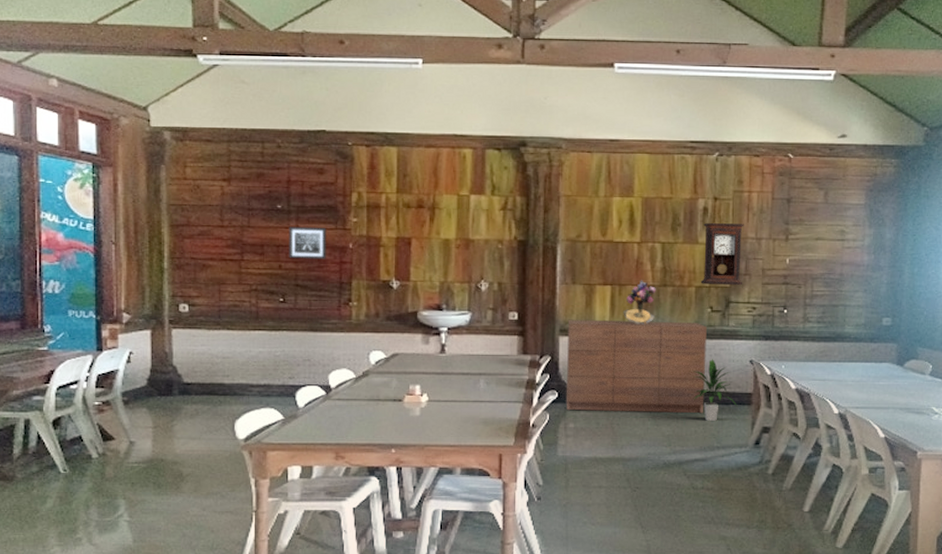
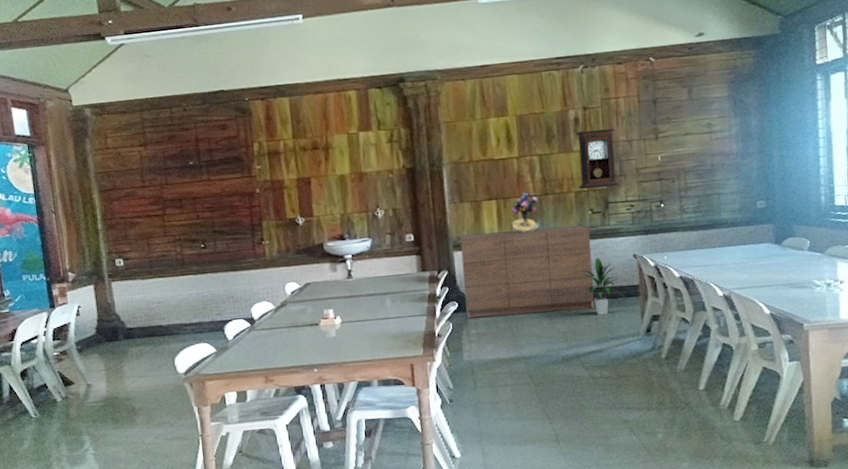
wall art: present [289,226,326,259] -> none [201,177,237,209]

